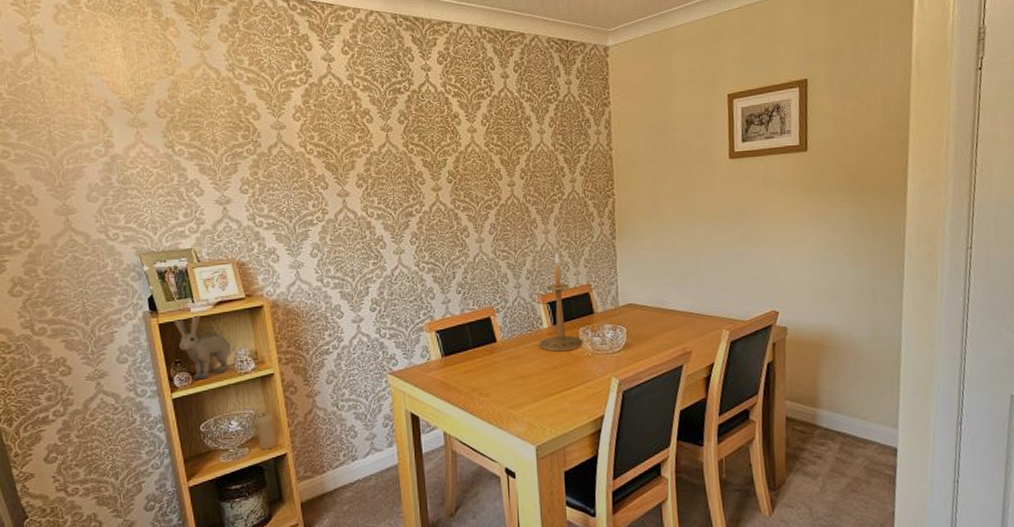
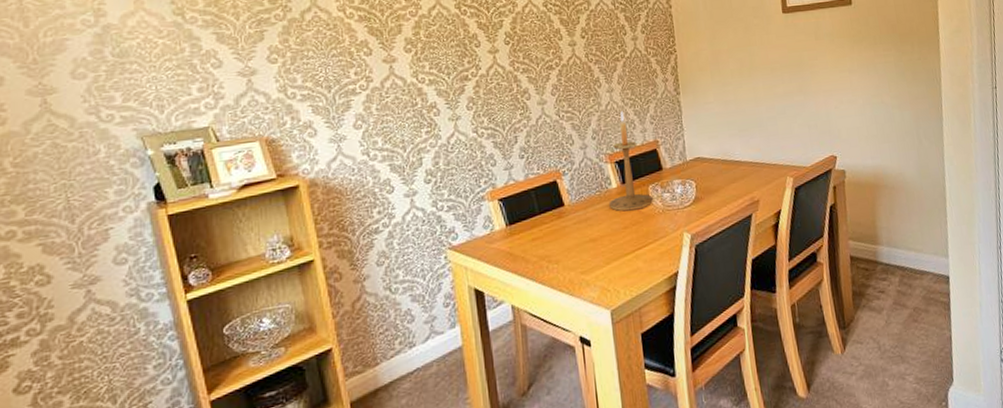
decorative figurine: present [174,314,231,380] -> none [187,200,260,276]
candle: present [256,411,278,450] -> none [293,303,320,348]

